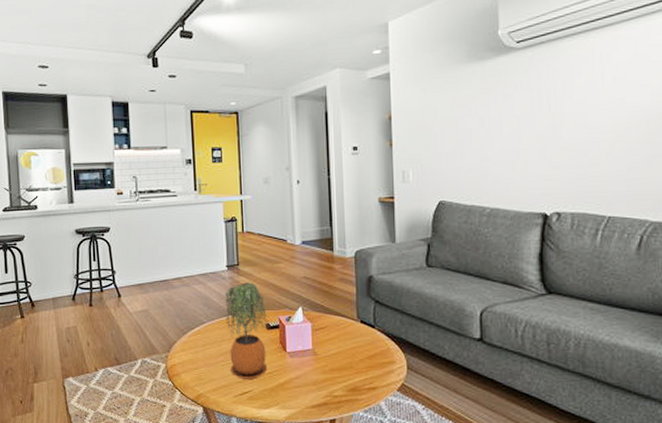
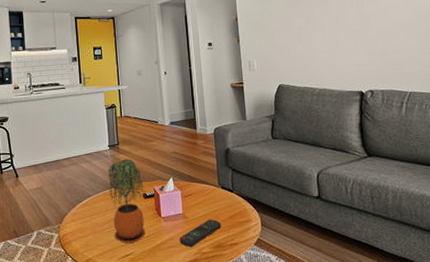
remote control: none [307,358,358,388] -> present [180,220,221,247]

